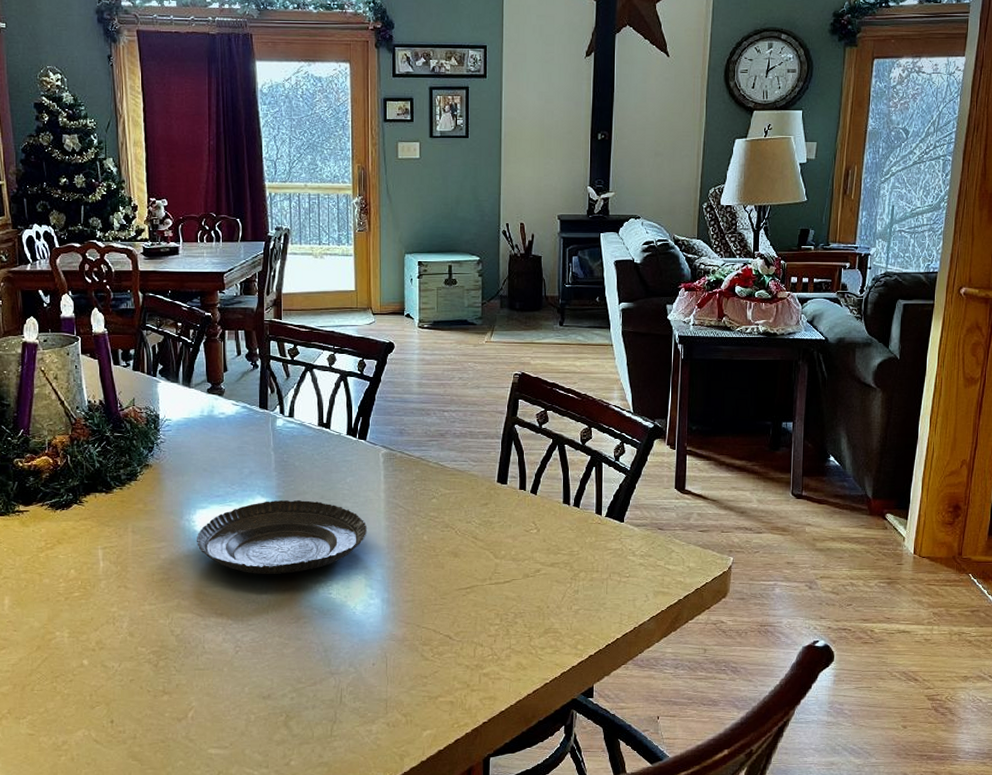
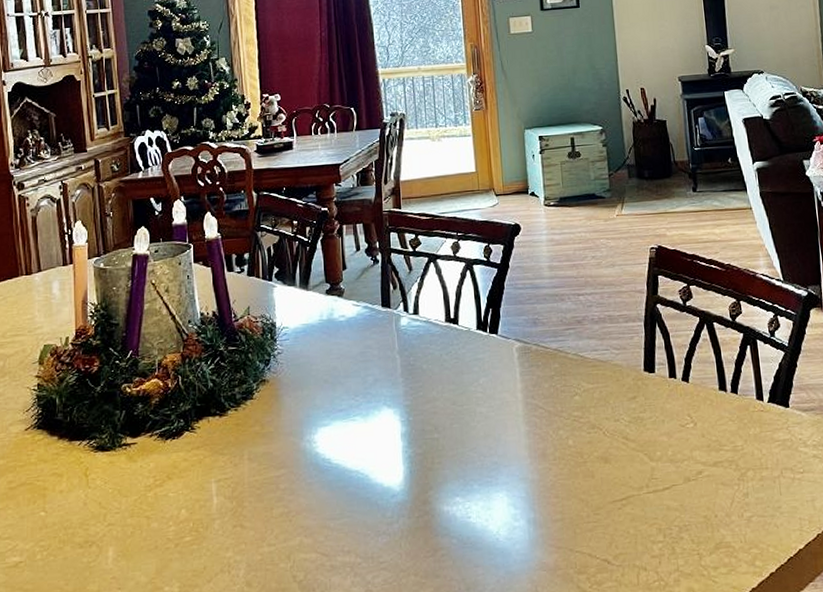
tart tin: present [196,499,368,574] -> none [318,407,506,500]

